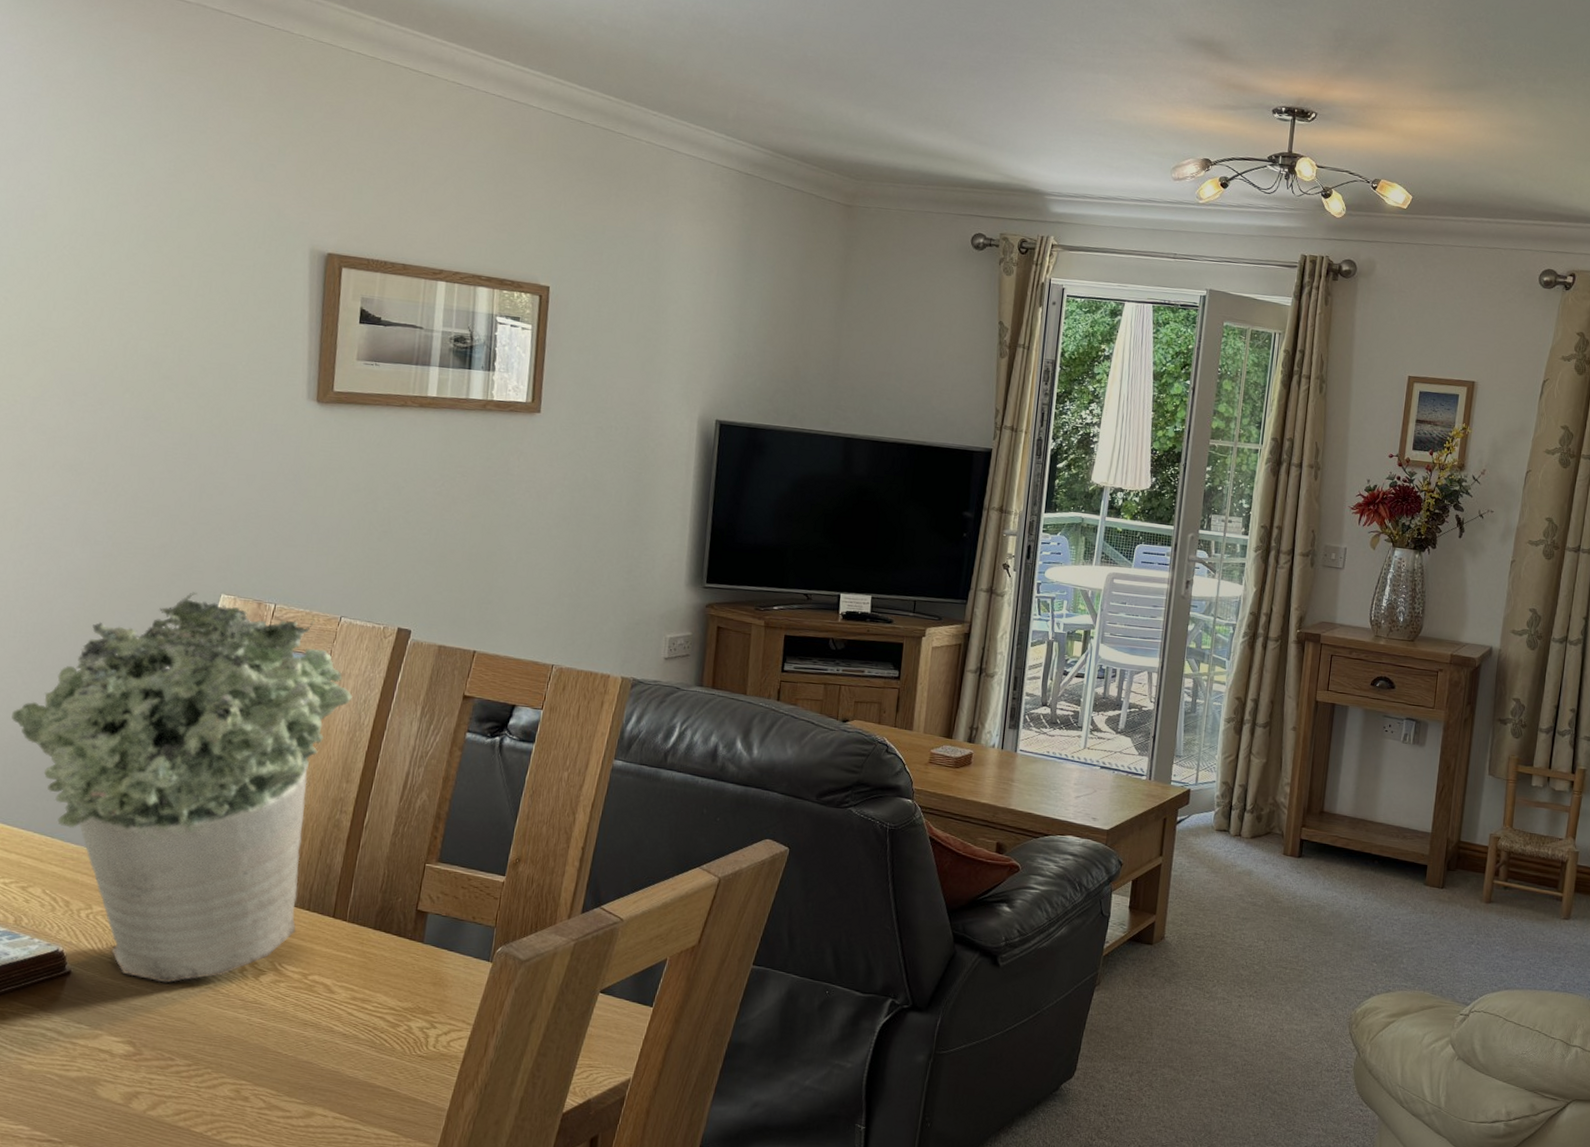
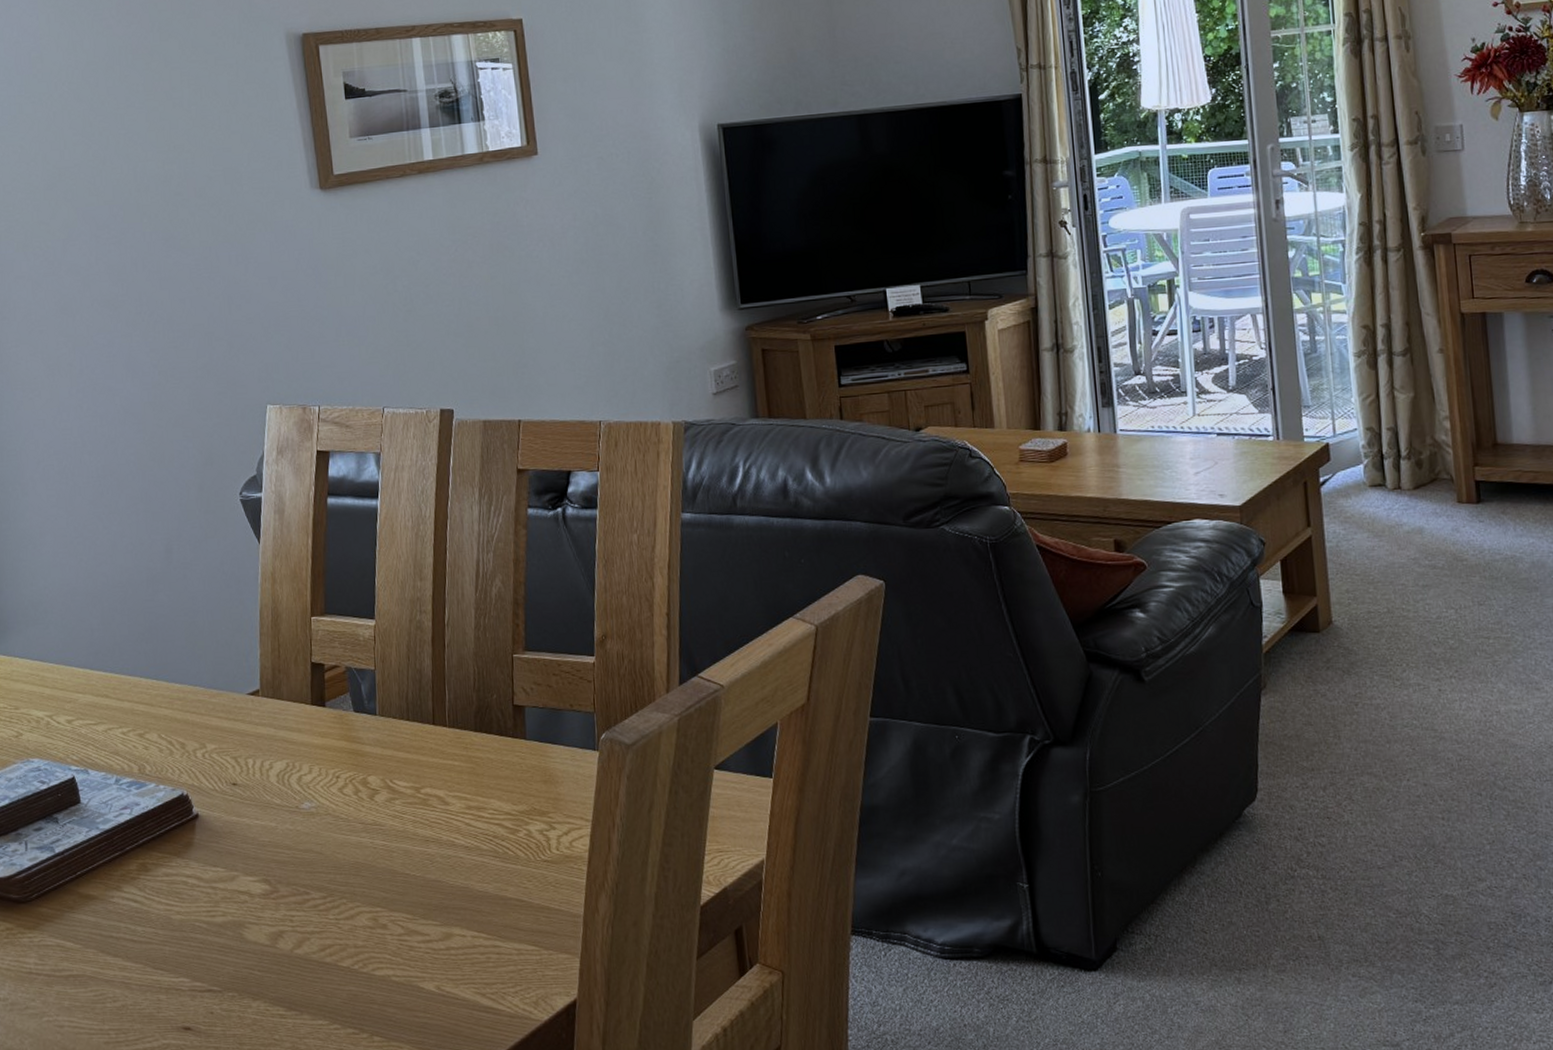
potted plant: present [11,592,353,983] -> none [100,407,410,815]

